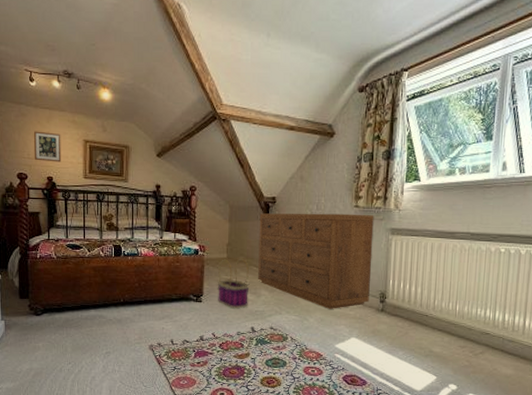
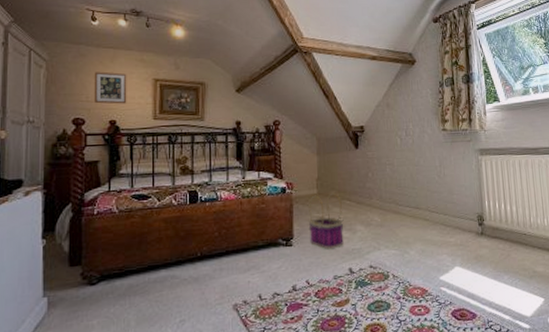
dresser: present [258,213,374,309] -> none [348,137,468,238]

